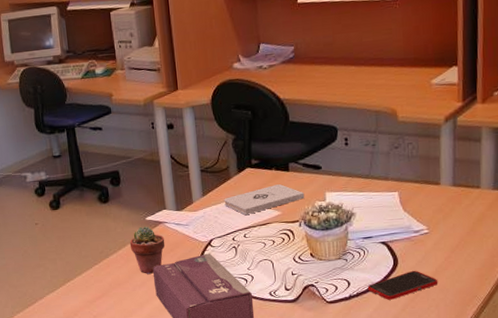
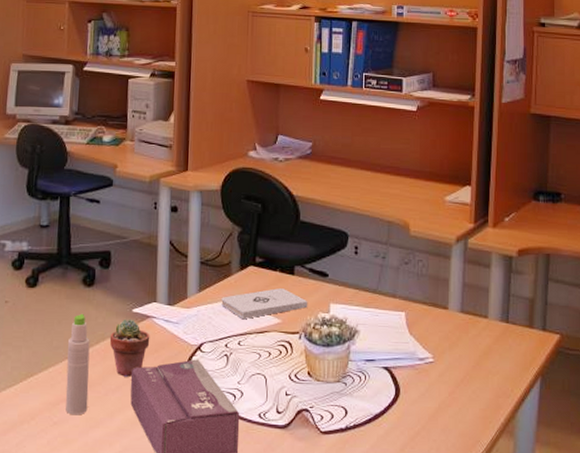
bottle: none [94,226,120,309] -> present [65,313,90,416]
cell phone: present [367,270,438,300] -> none [365,404,441,436]

